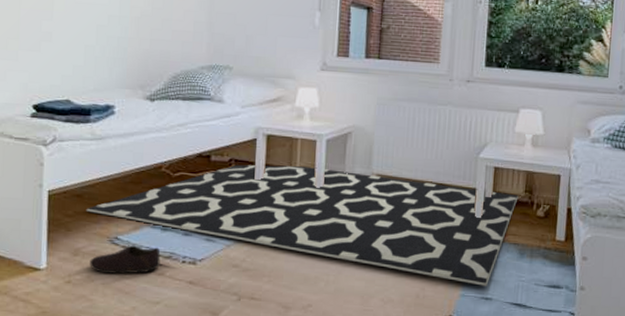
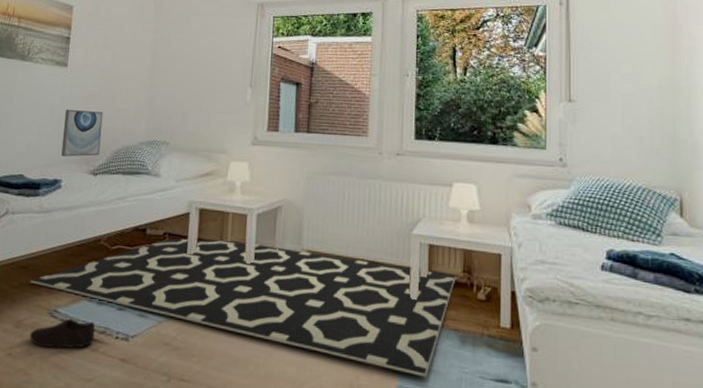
wall art: none [113,30,158,82] -> present [61,109,104,157]

